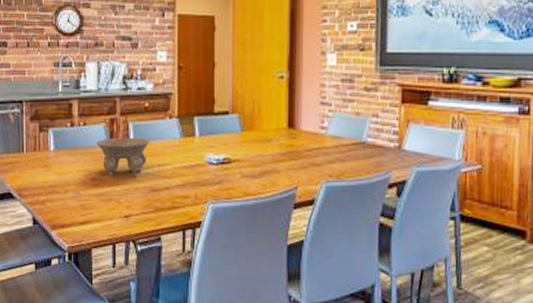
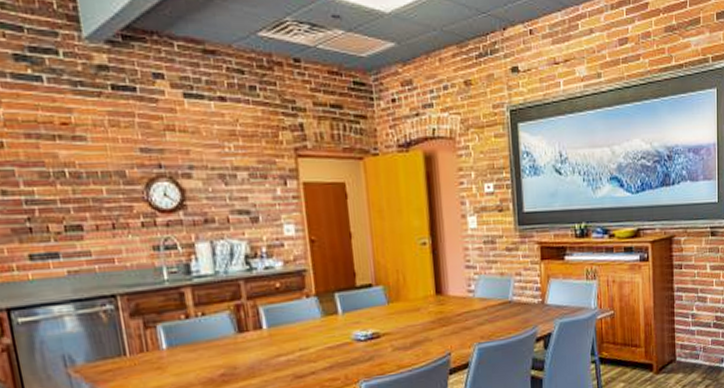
bowl: present [97,138,150,176] -> none [221,322,287,368]

